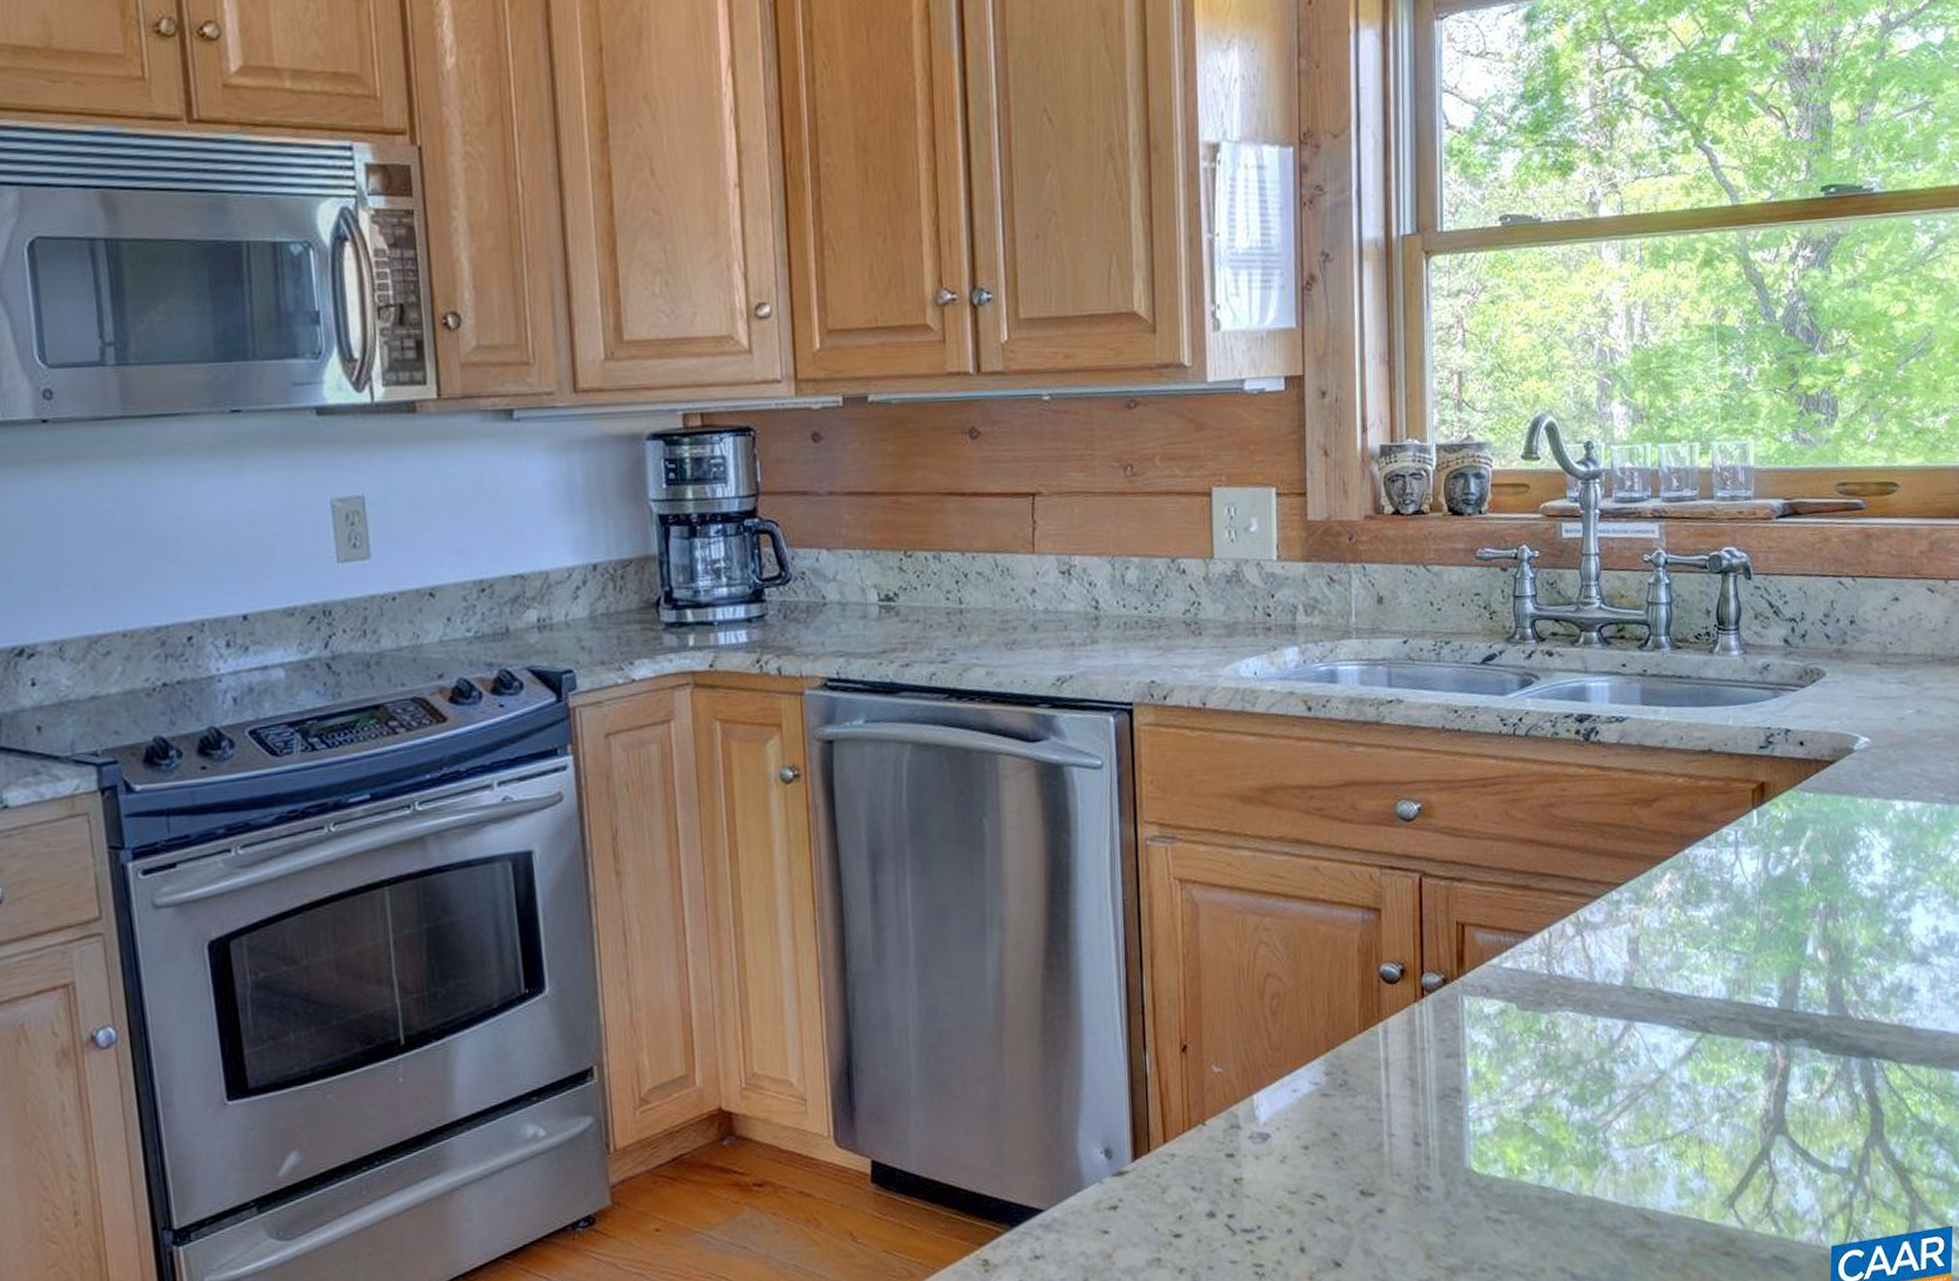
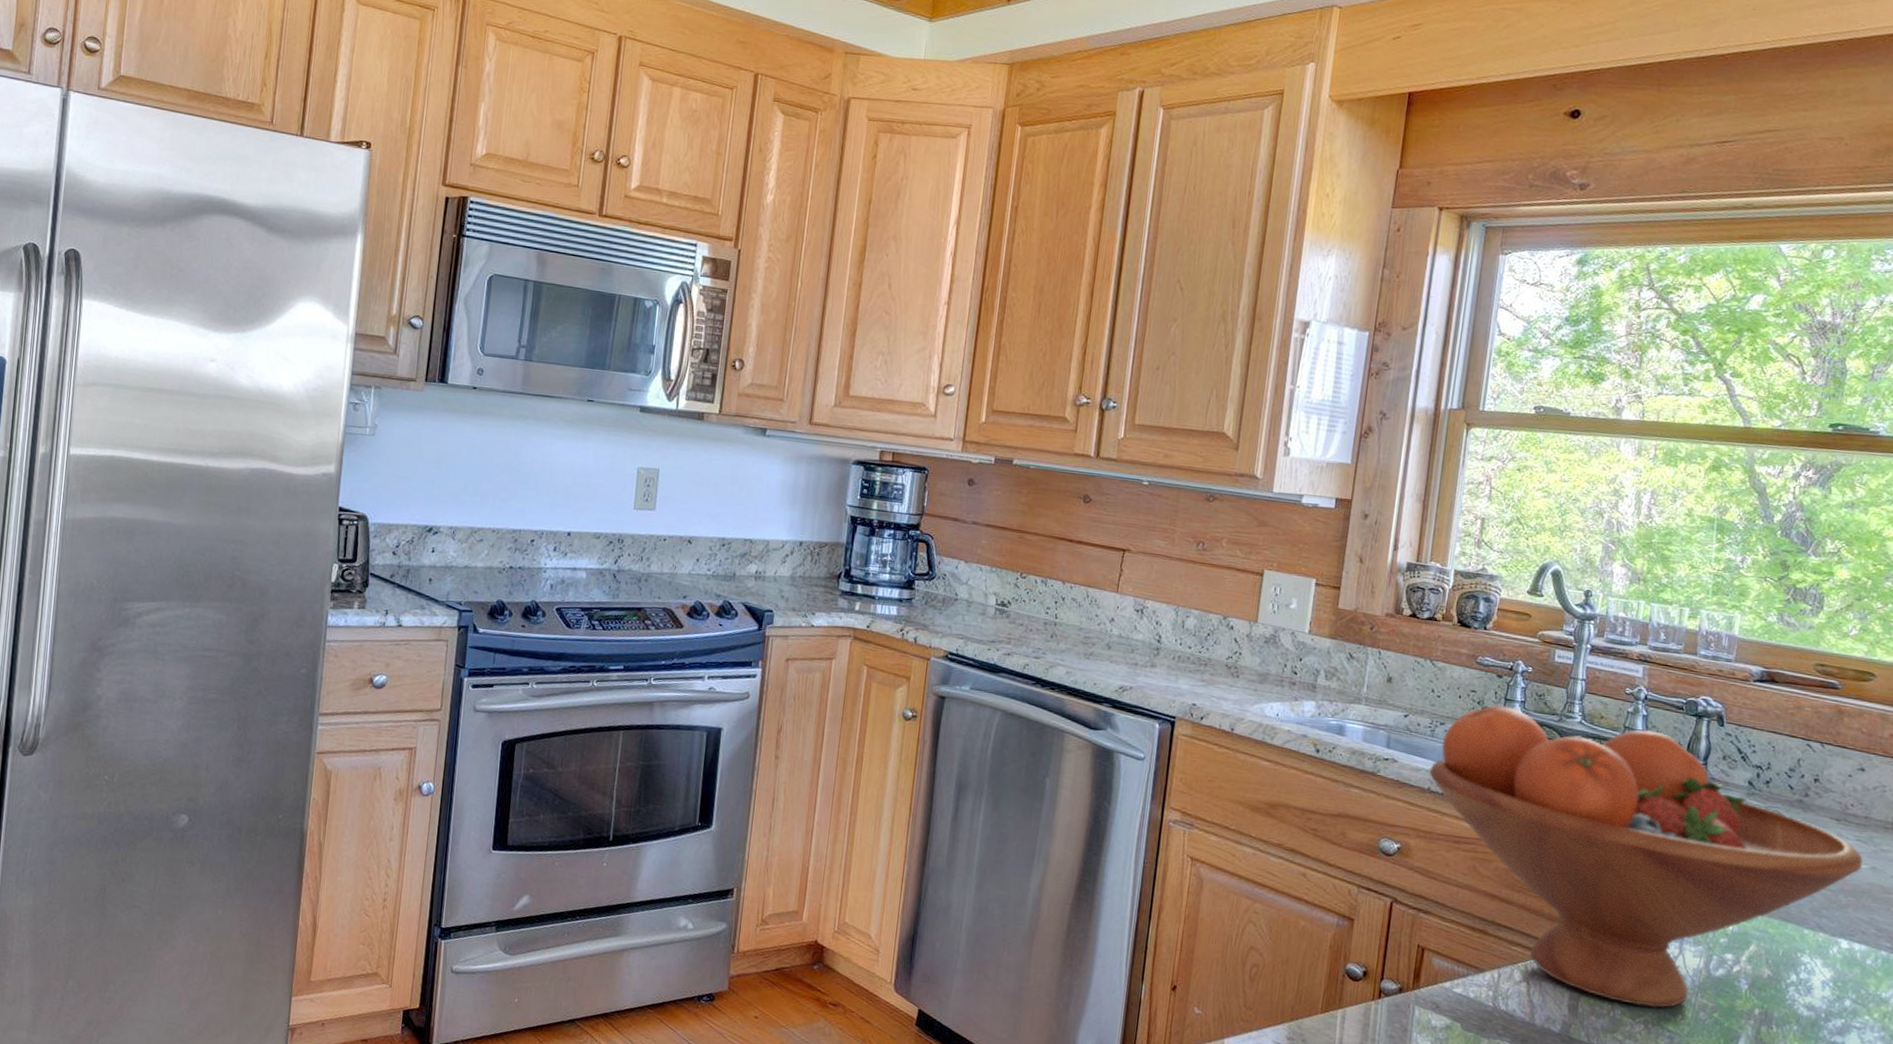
fruit bowl: none [1440,600,1908,933] -> present [1428,705,1863,1009]

